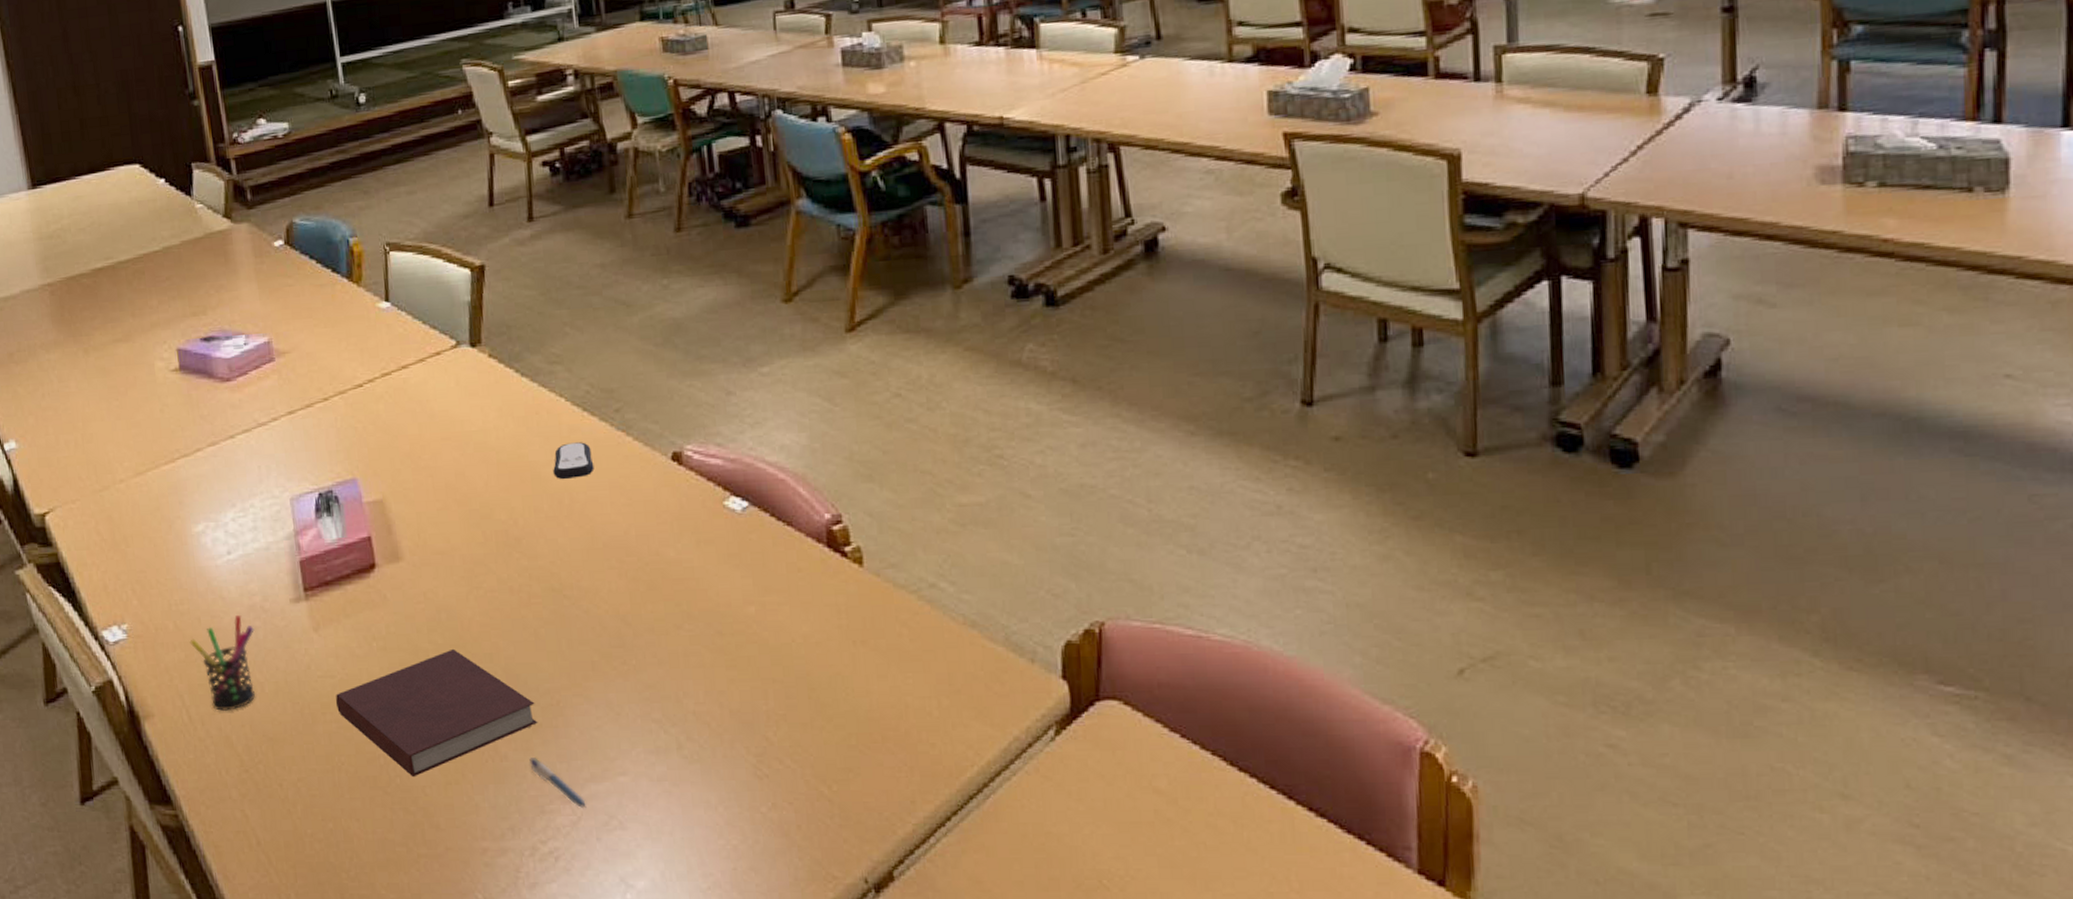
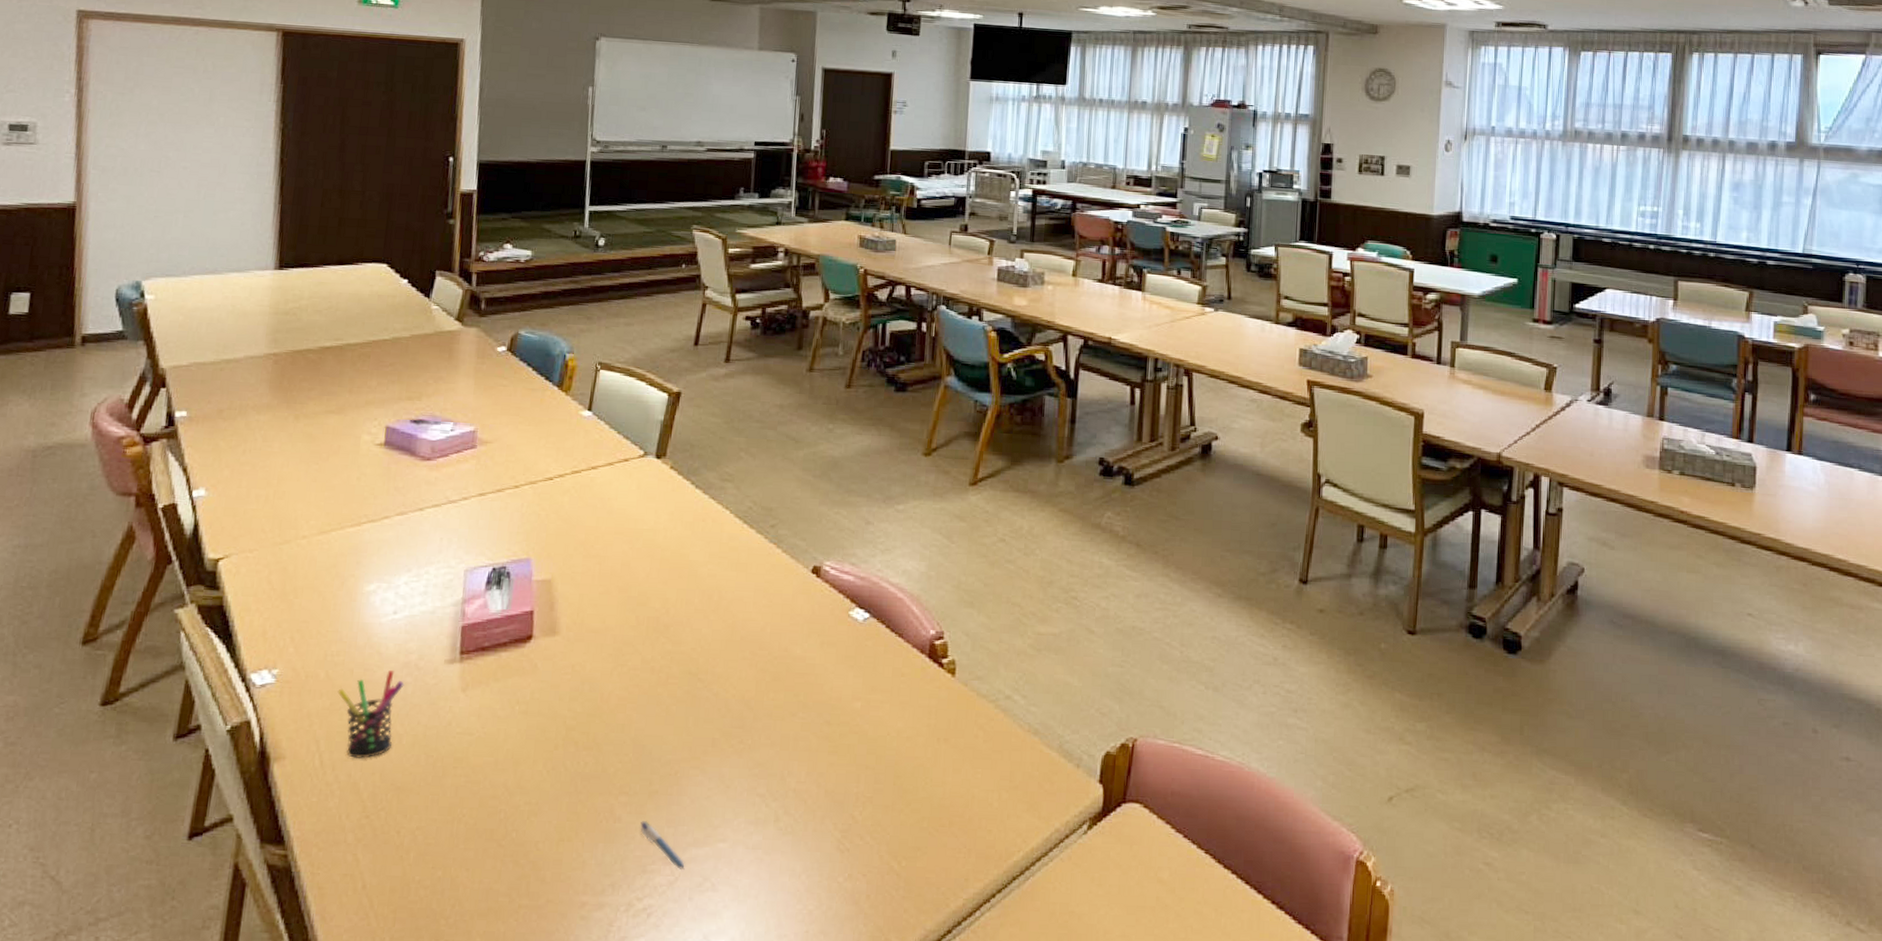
notebook: present [336,648,538,778] -> none [469,717,655,833]
remote control: present [553,442,594,479] -> none [708,548,745,579]

